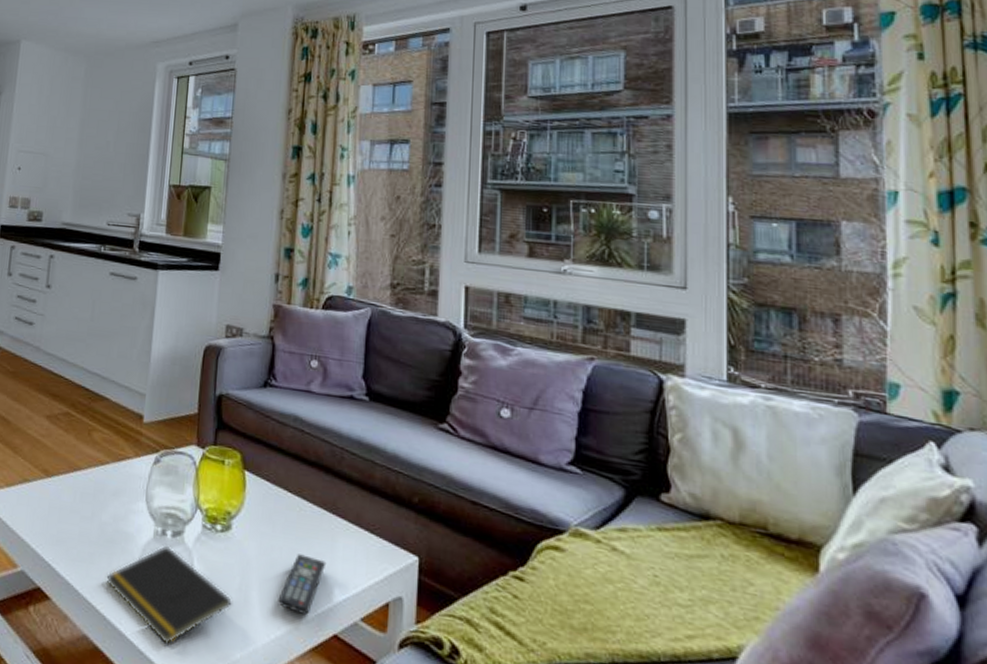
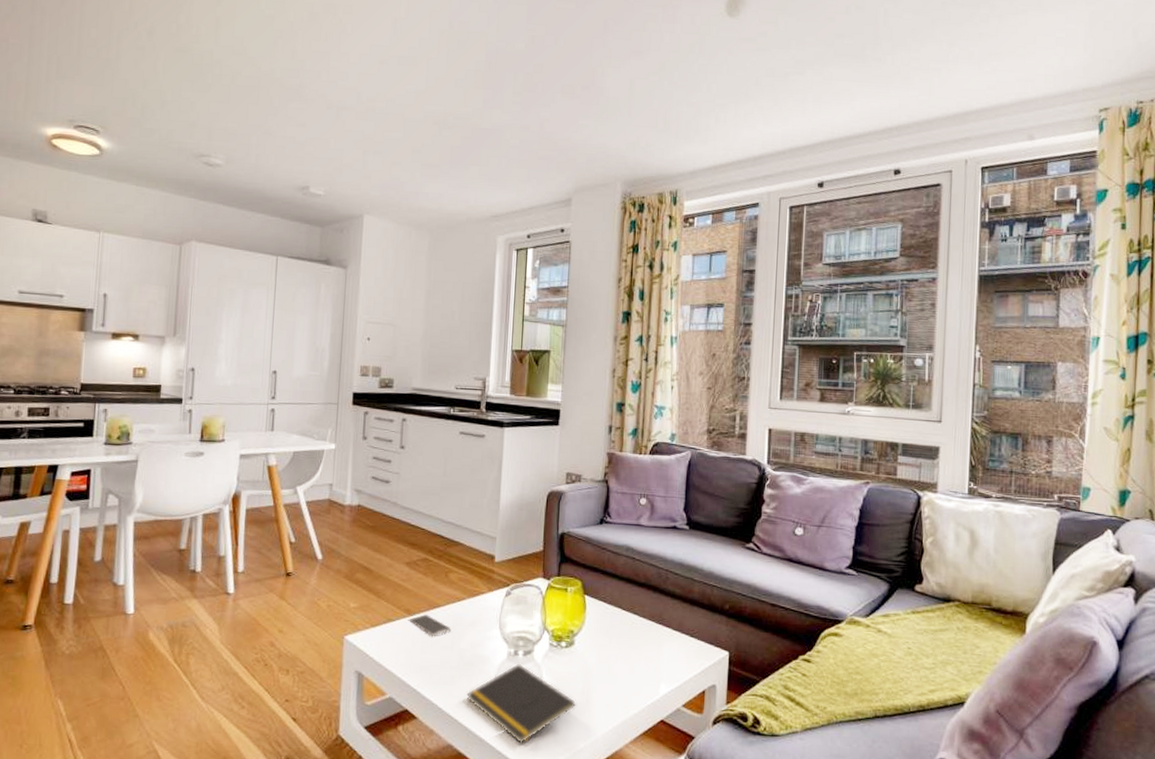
smartphone: none [45,477,93,504] -> present [408,614,452,636]
remote control: present [278,554,327,615] -> none [614,659,655,707]

